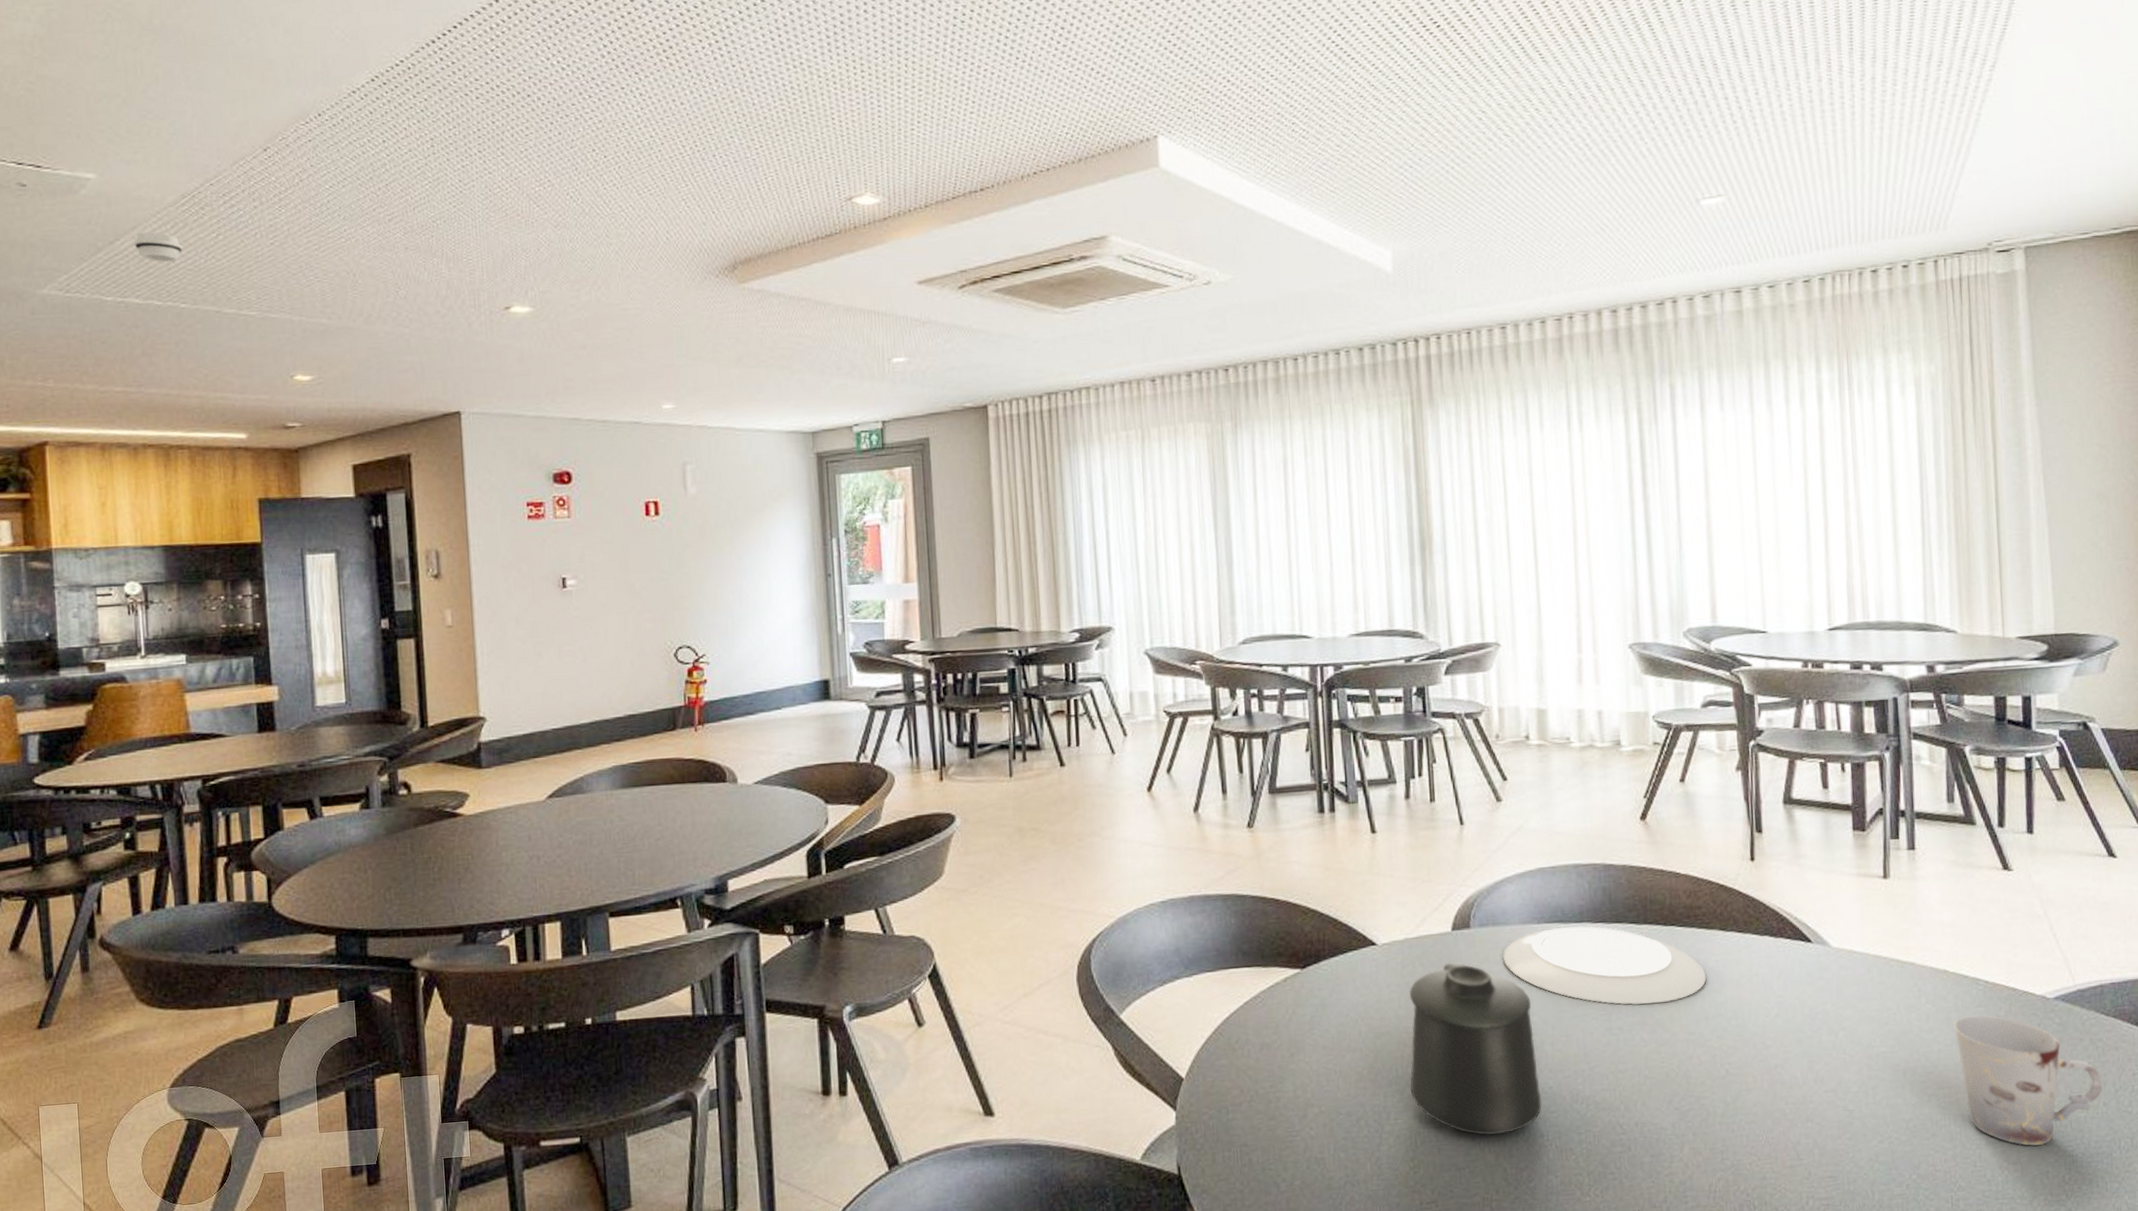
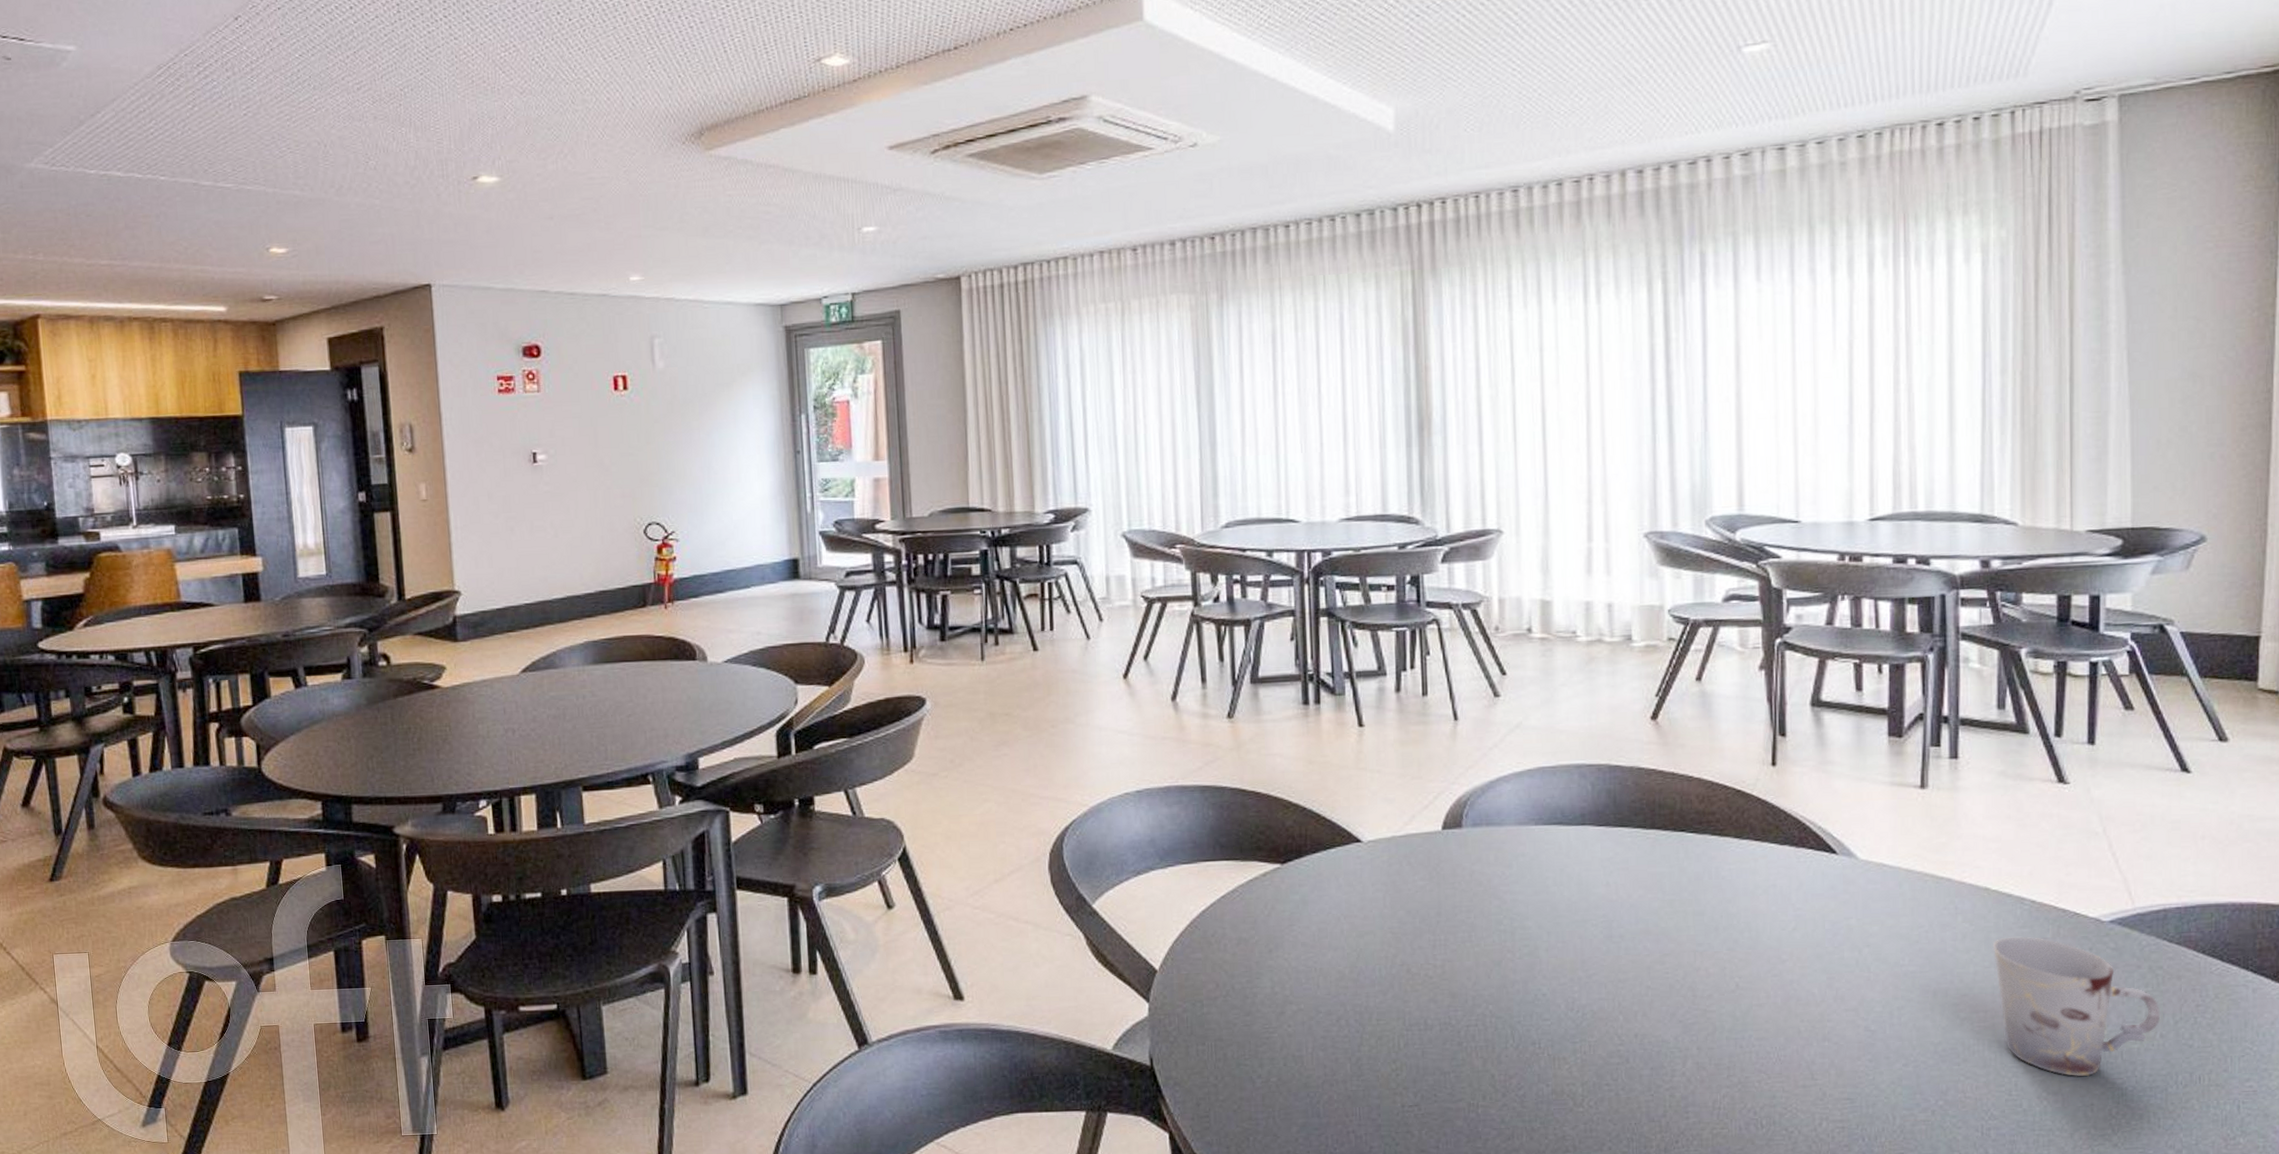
smoke detector: present [134,232,183,262] -> none [114,104,161,135]
mug: present [1409,962,1542,1136] -> none [1394,862,1534,1041]
plate: present [1502,925,1707,1005] -> none [1496,828,1719,913]

